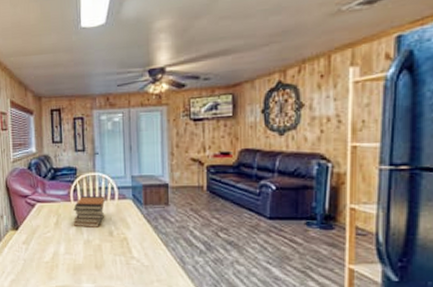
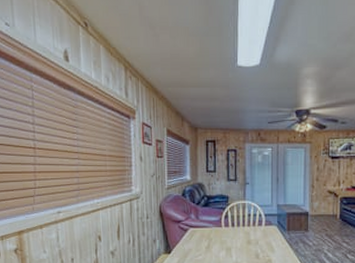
book stack: present [73,195,106,227] -> none [224,221,254,251]

